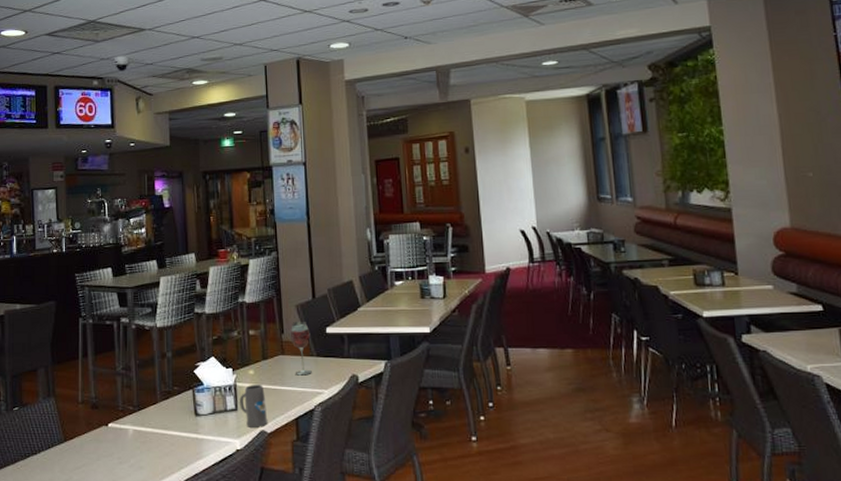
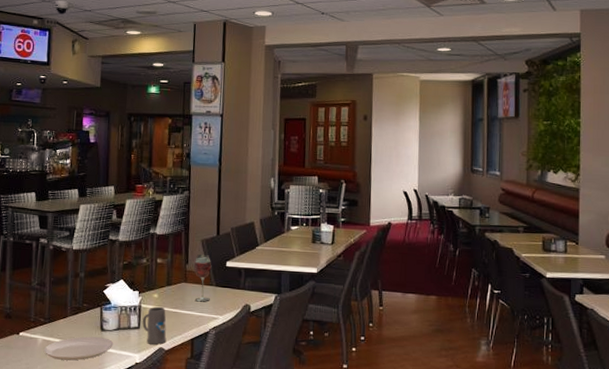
plate: none [135,423,210,451] -> present [43,336,114,361]

